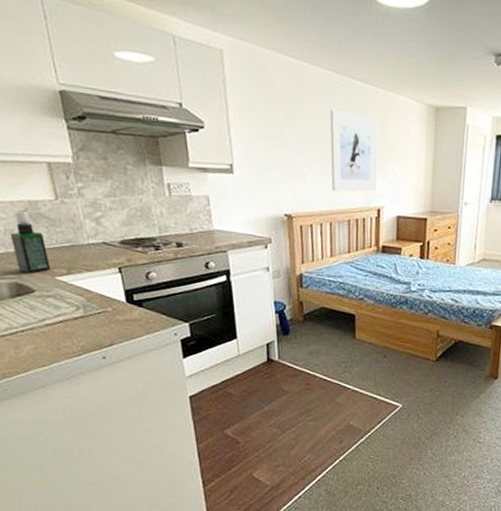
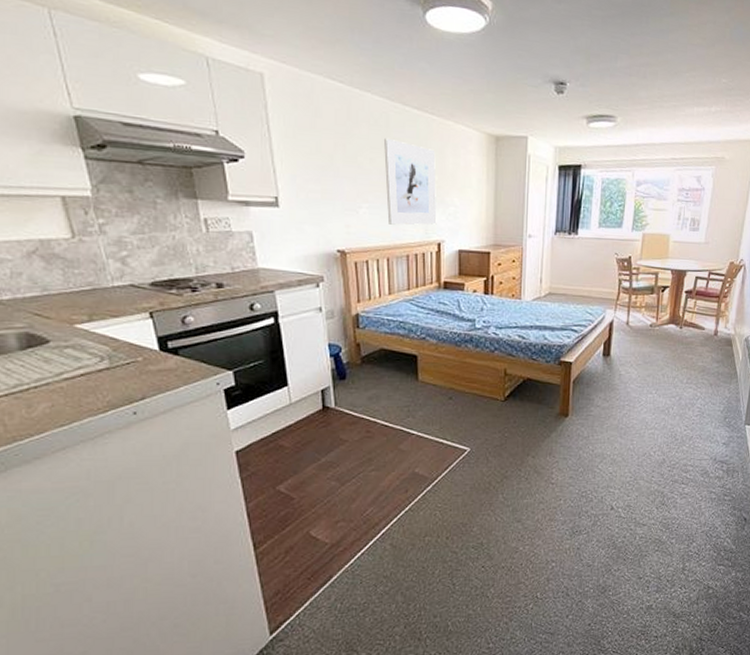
spray bottle: present [10,212,51,273] -> none [18,252,69,321]

